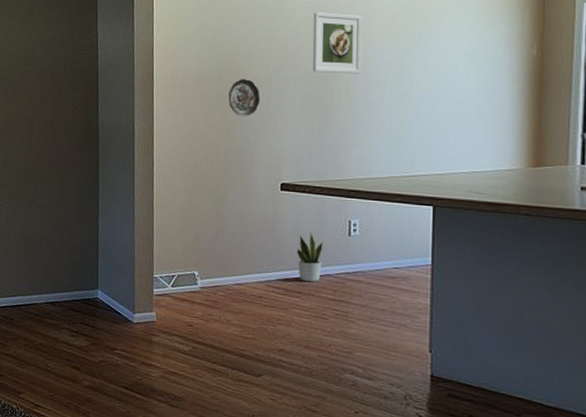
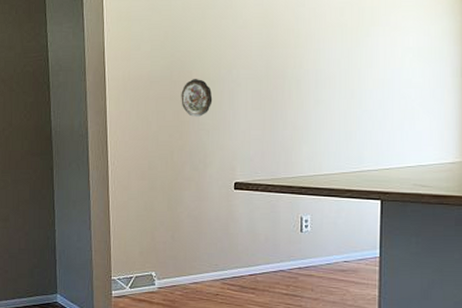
potted plant: present [297,232,323,283] -> none [251,229,276,279]
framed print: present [312,12,362,74] -> none [263,9,311,72]

